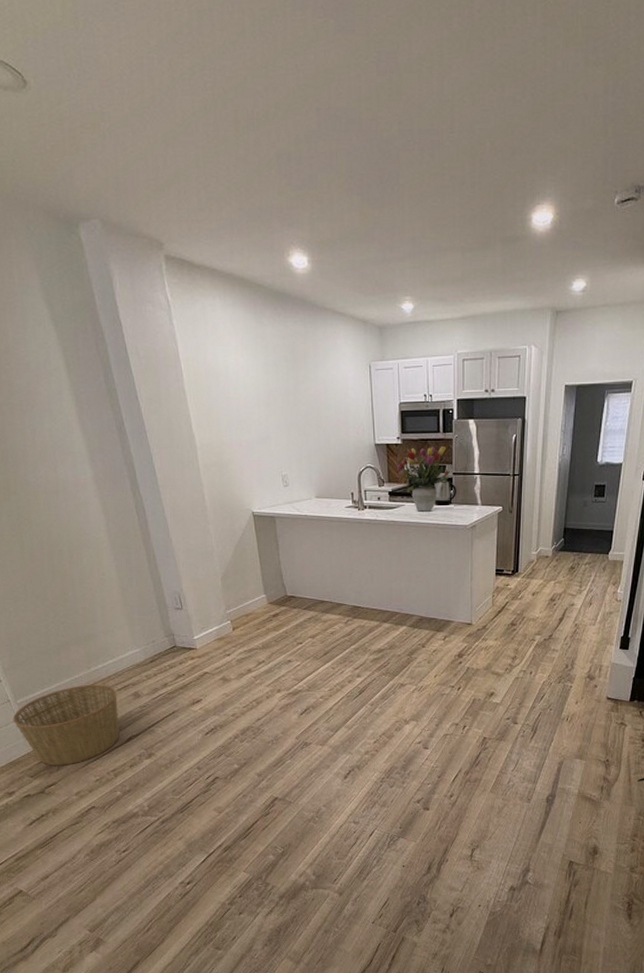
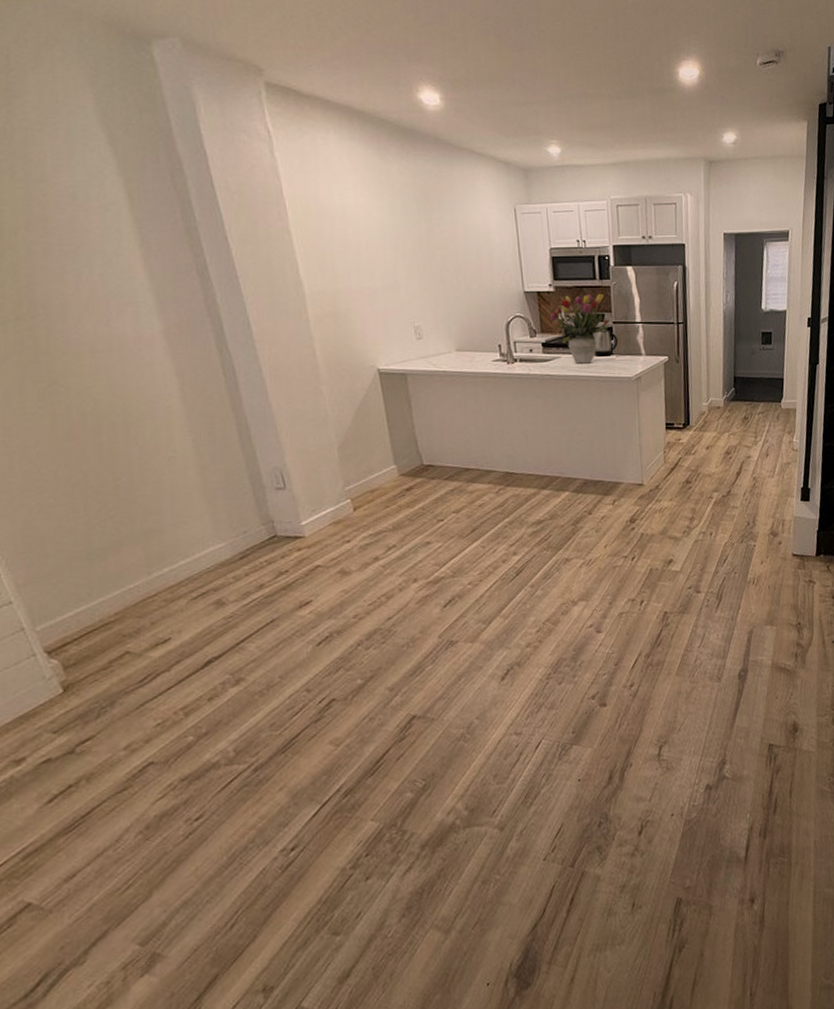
basket: present [12,684,120,766] -> none [27,593,194,714]

